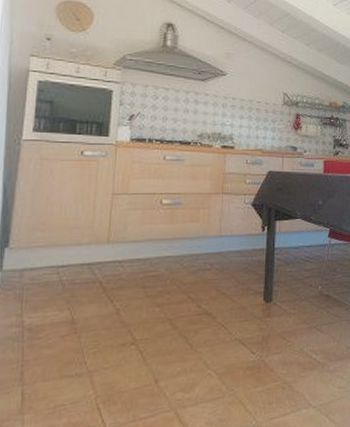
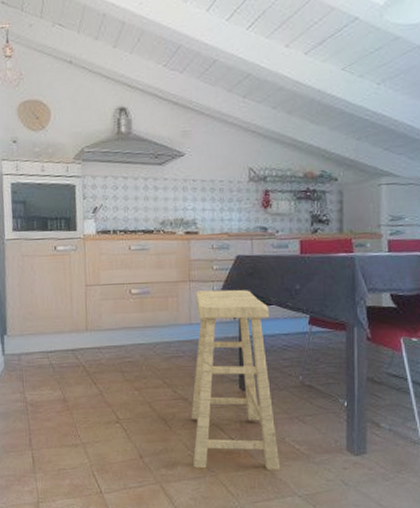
stool: none [212,203,298,388] -> present [191,289,281,470]

